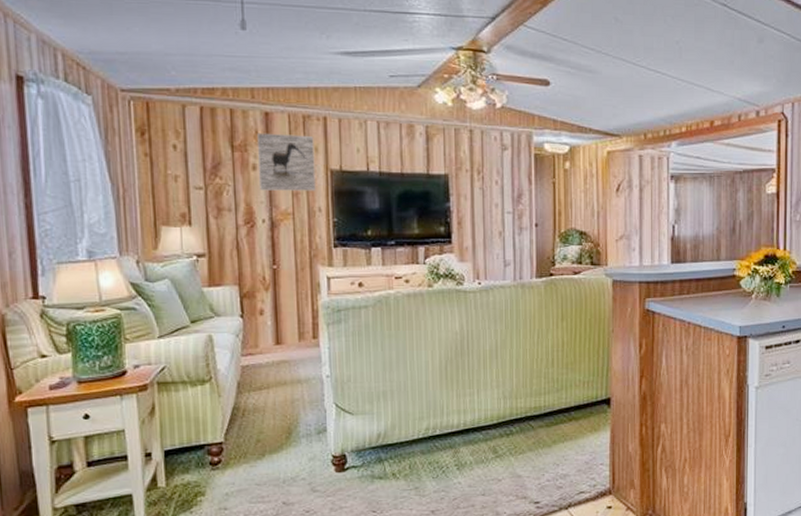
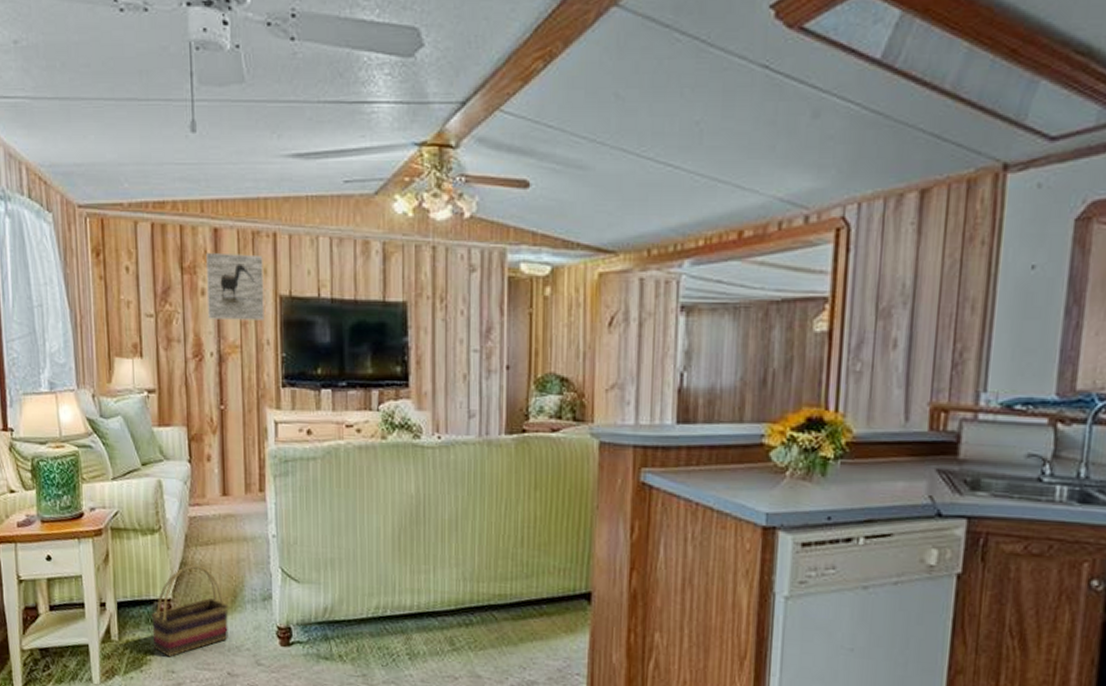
basket: none [202,407,283,496] -> present [152,563,229,657]

